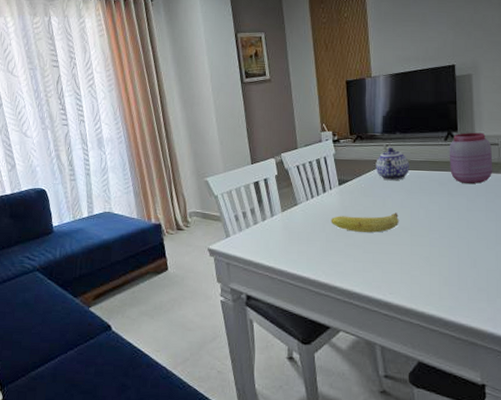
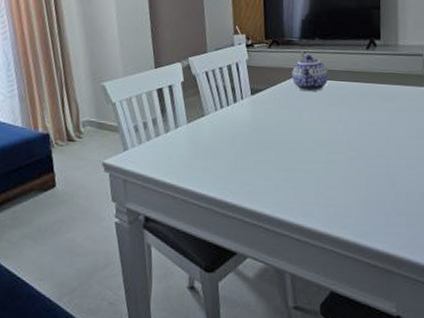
fruit: present [331,212,399,233] -> none [241,127,315,149]
jar: present [449,132,493,184] -> none [370,41,416,97]

